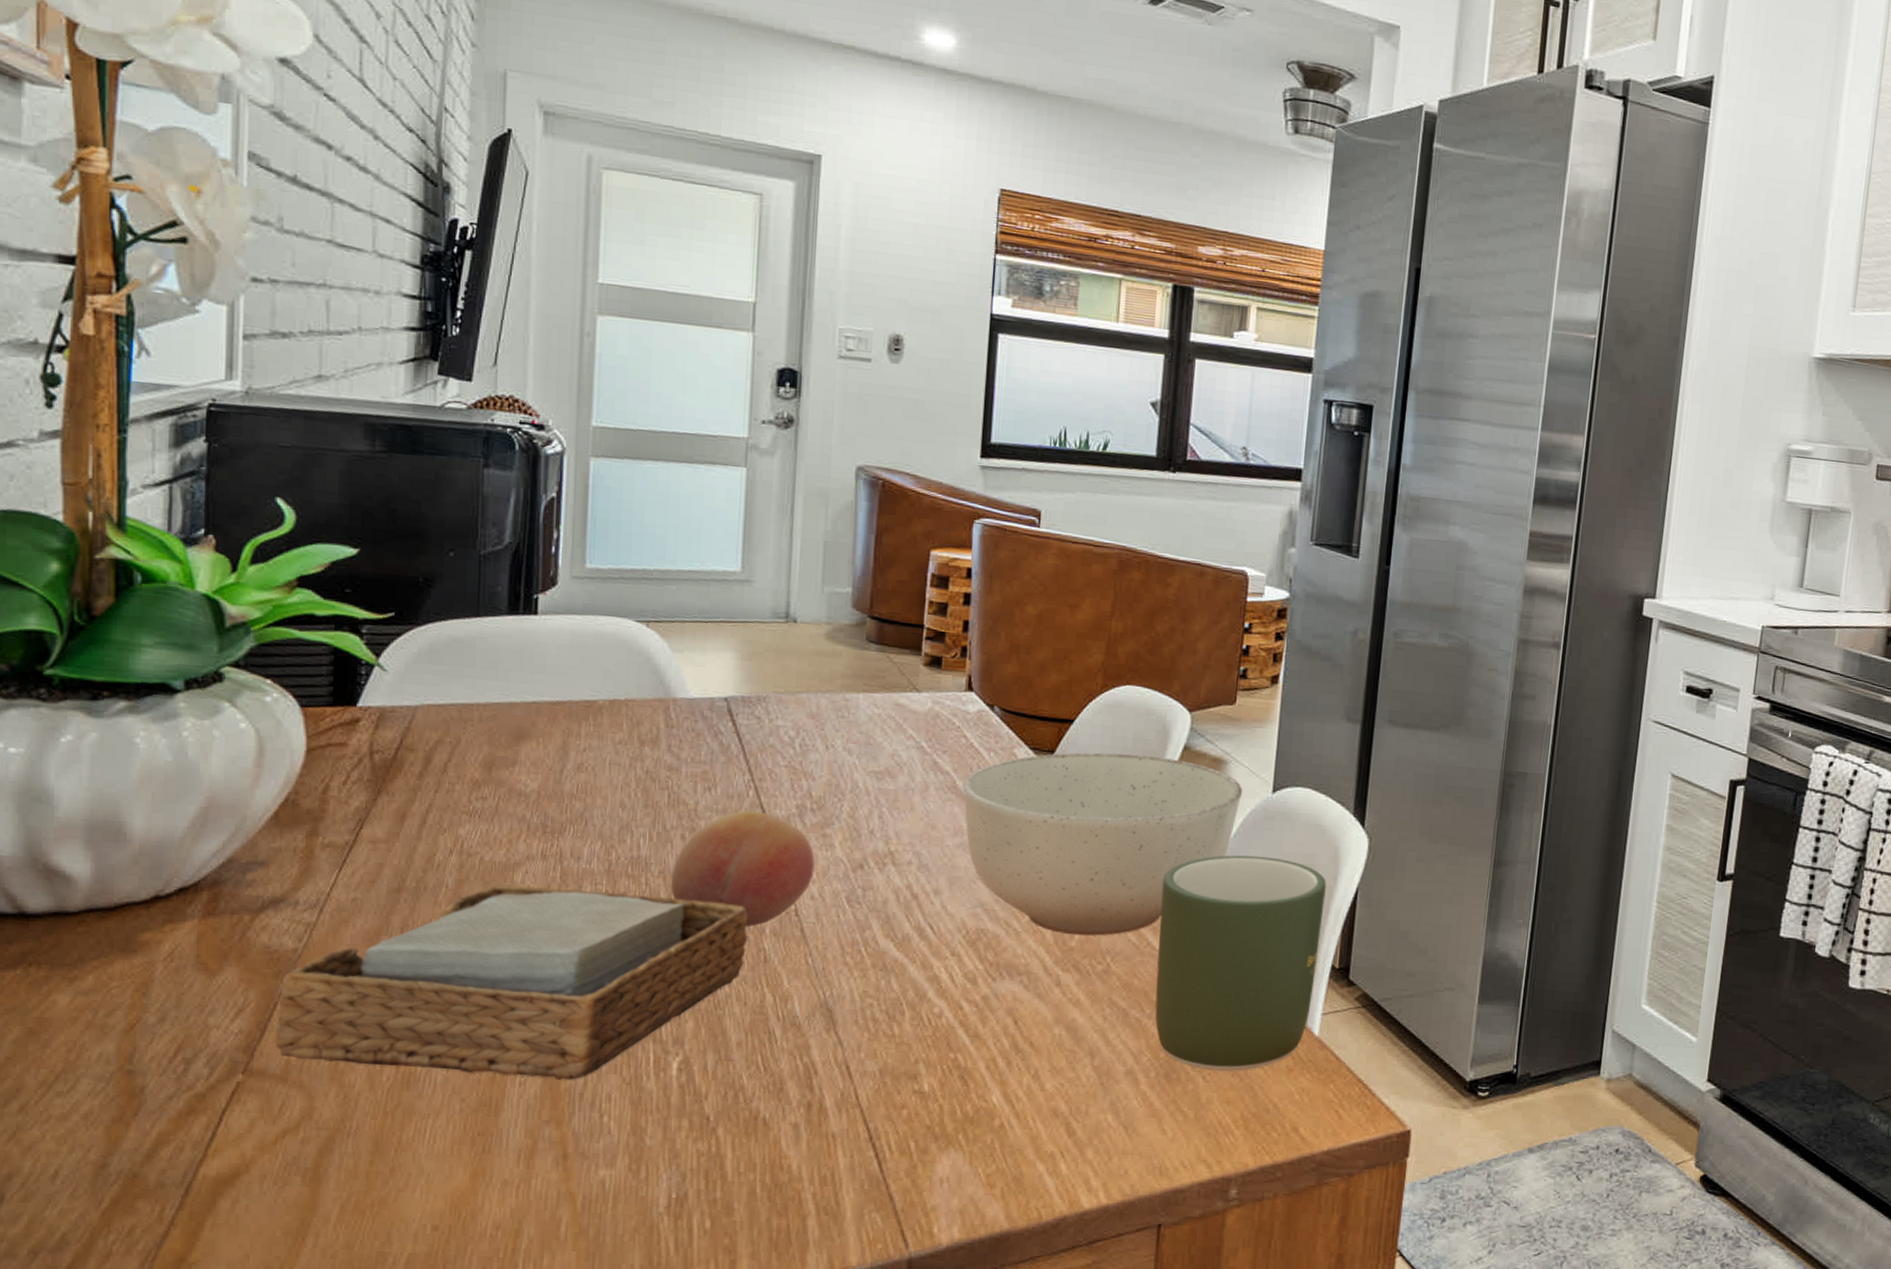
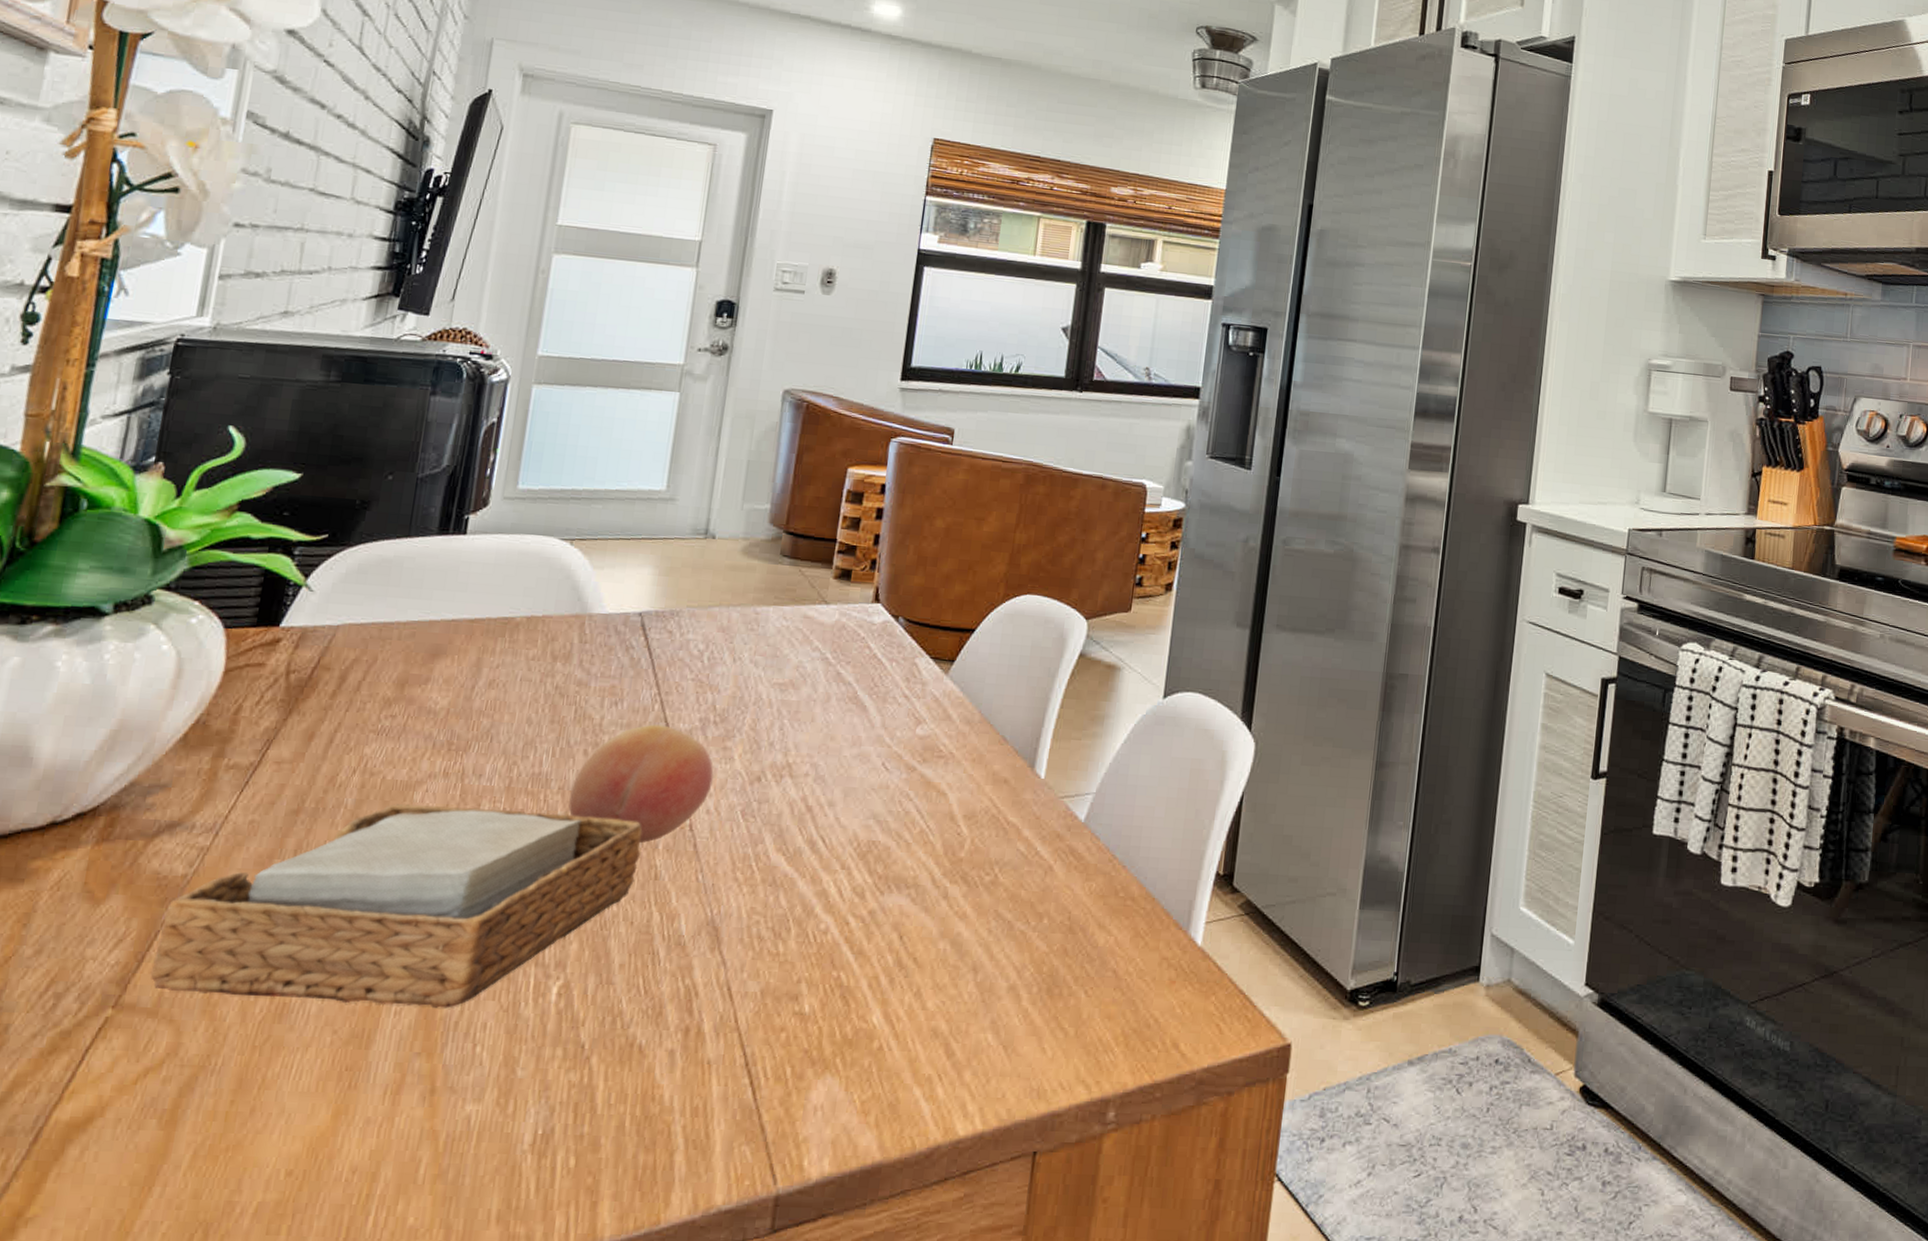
bowl: present [962,752,1243,936] -> none [863,661,1135,846]
mug: present [1155,855,1327,1072] -> none [1040,761,1213,985]

